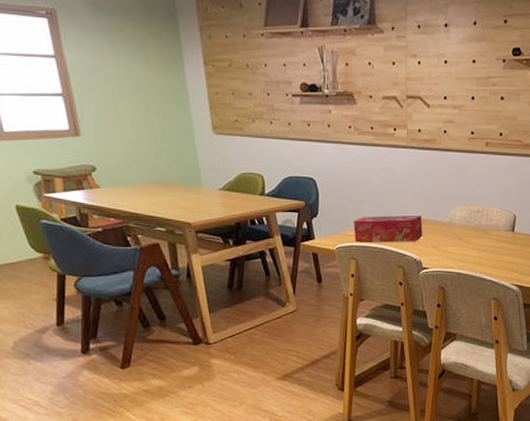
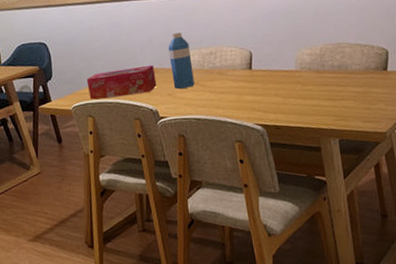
water bottle: none [438,187,459,242] -> present [168,32,195,89]

